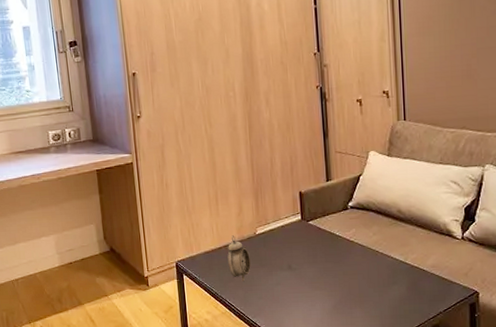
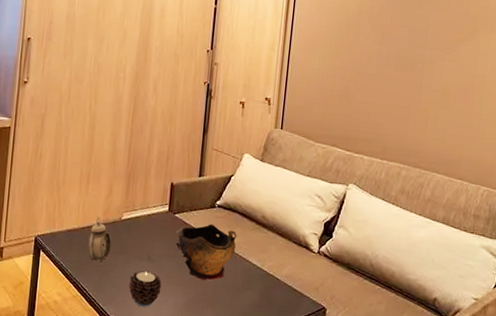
candle: none [274,280,307,314] -> present [129,271,162,307]
decorative bowl: none [312,225,376,281] -> present [175,223,236,281]

